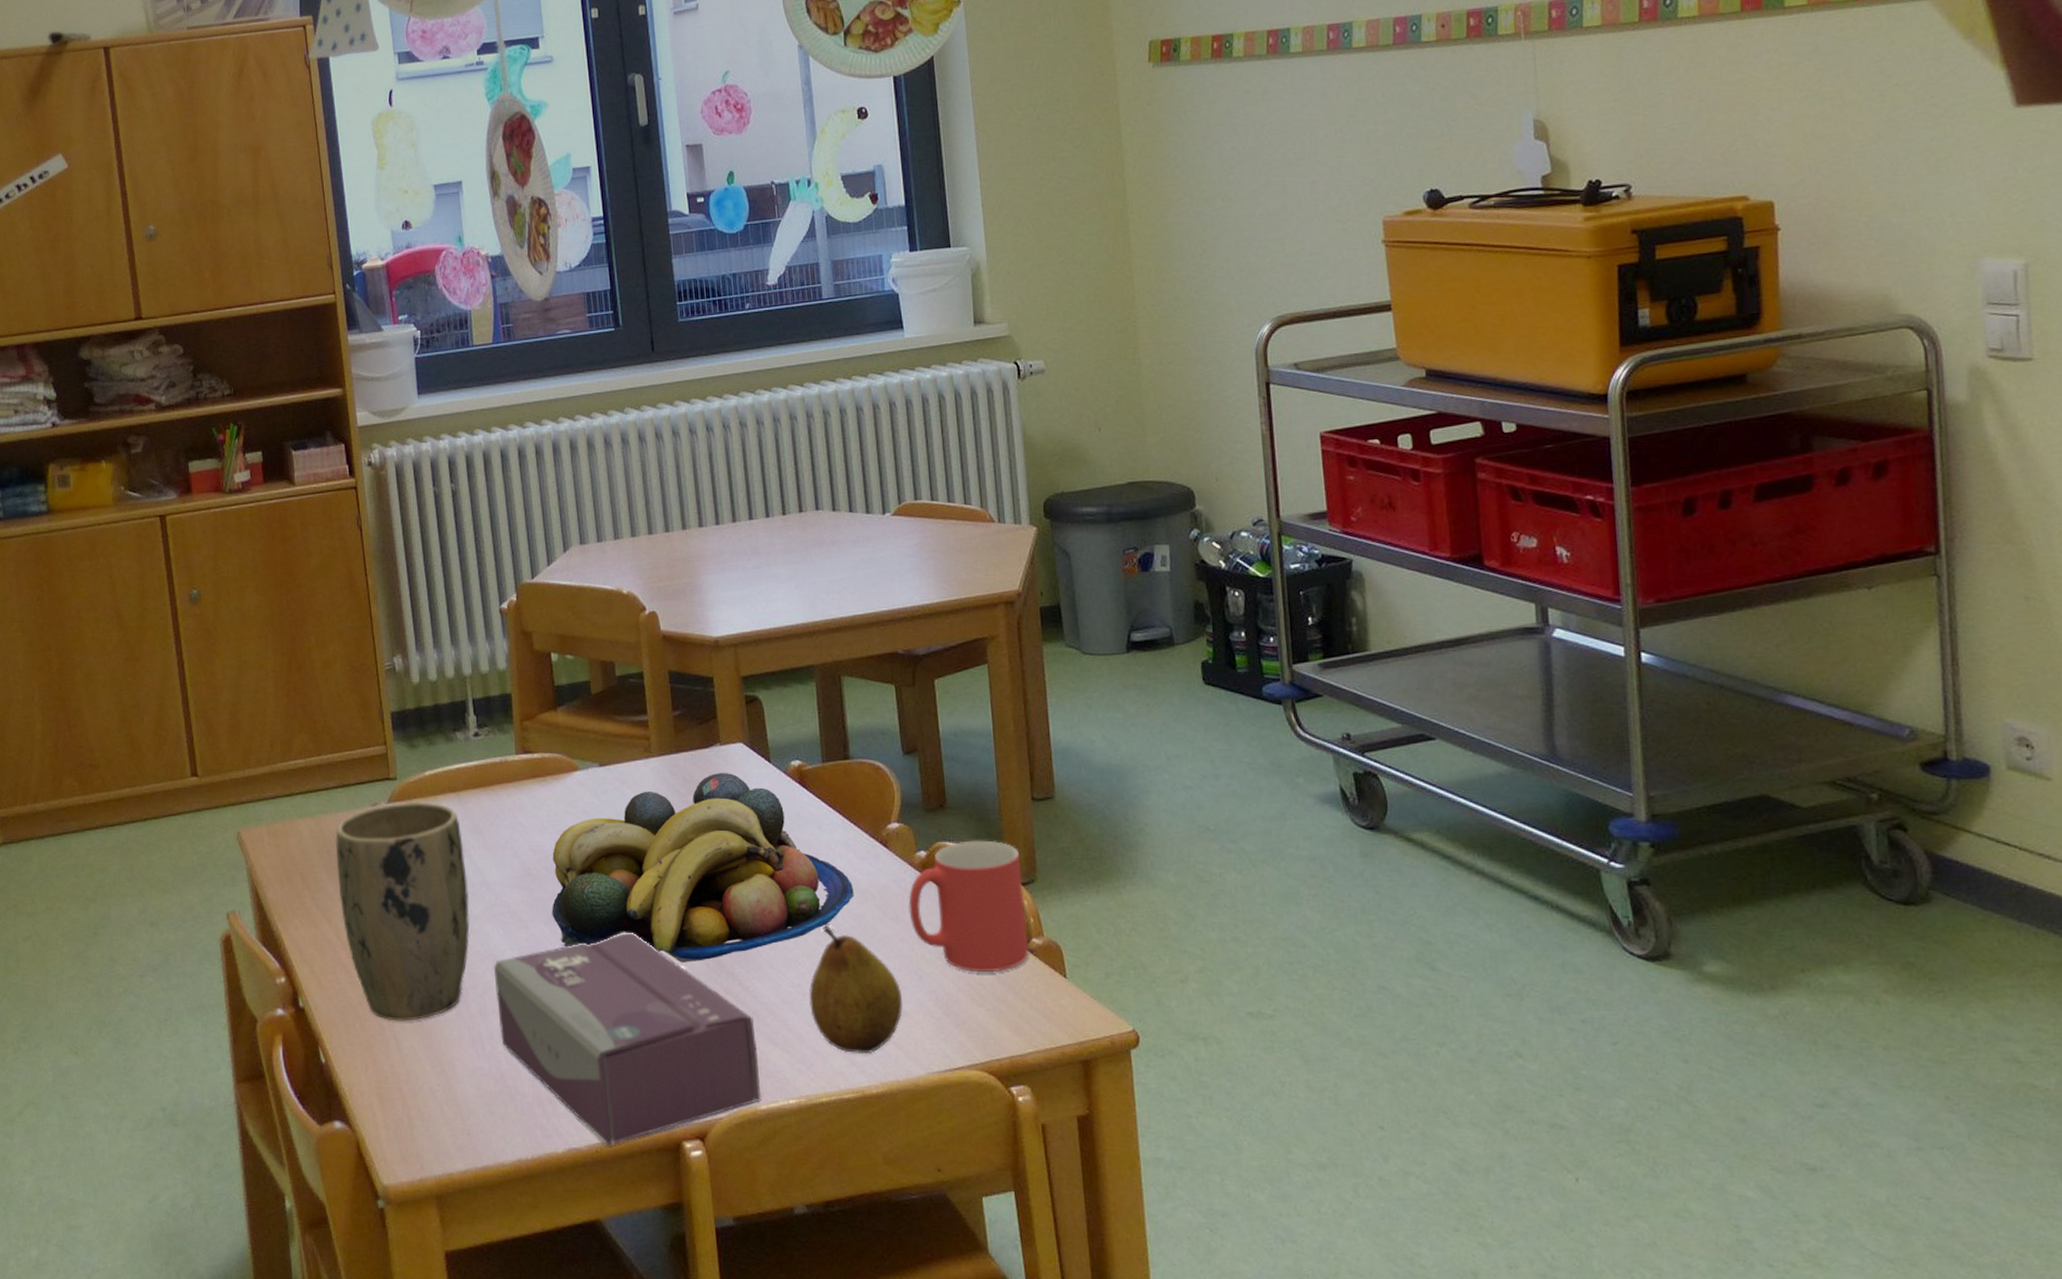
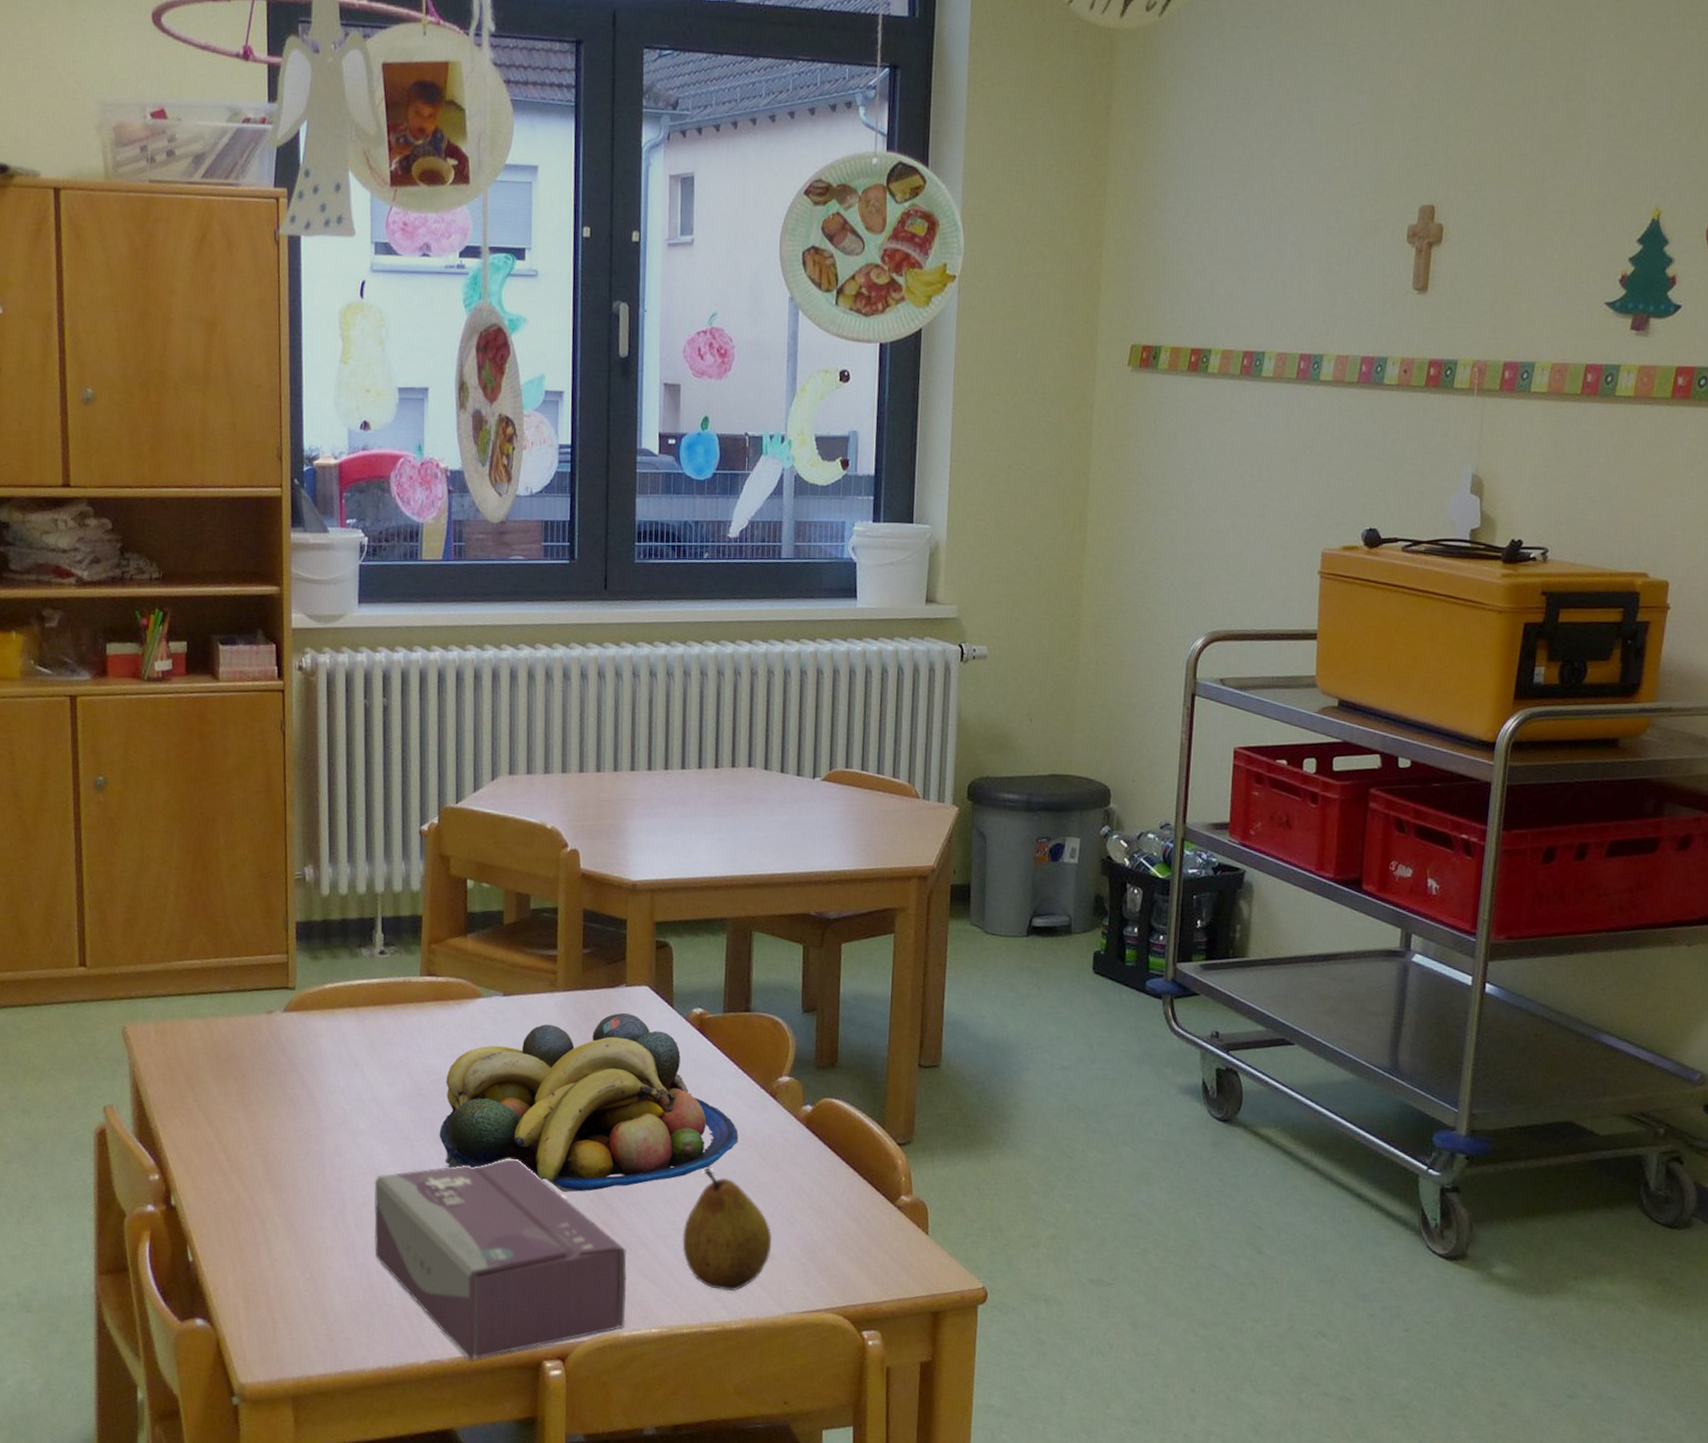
plant pot: present [335,801,470,1021] -> none [223,1012,358,1227]
mug: present [908,840,1029,973] -> none [788,1099,901,1225]

